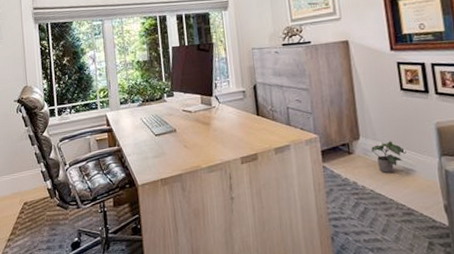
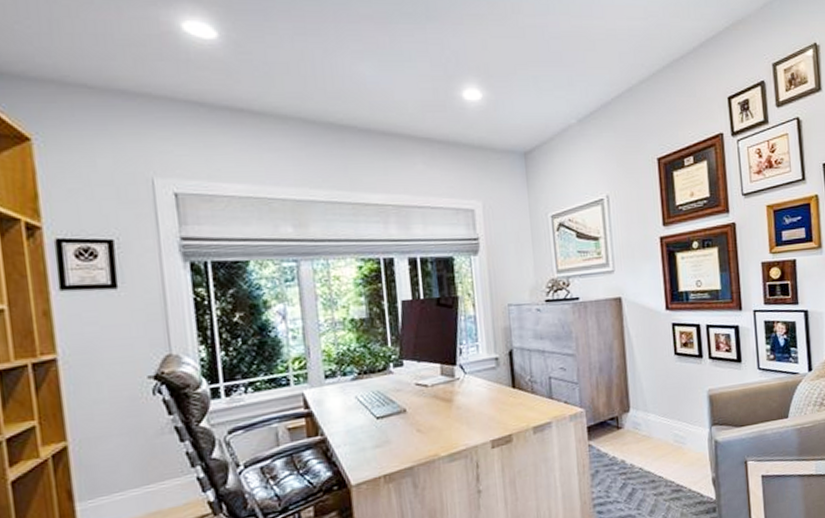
potted plant: present [371,141,406,174] -> none [641,412,678,449]

